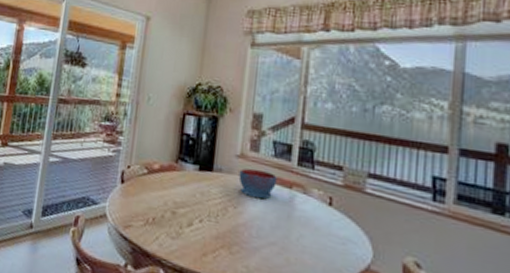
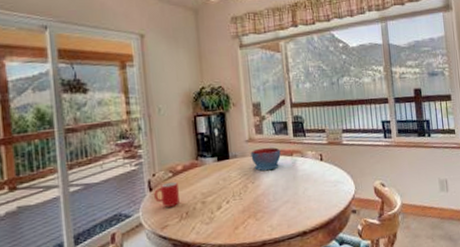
cup: none [124,178,151,207] -> present [154,181,180,208]

